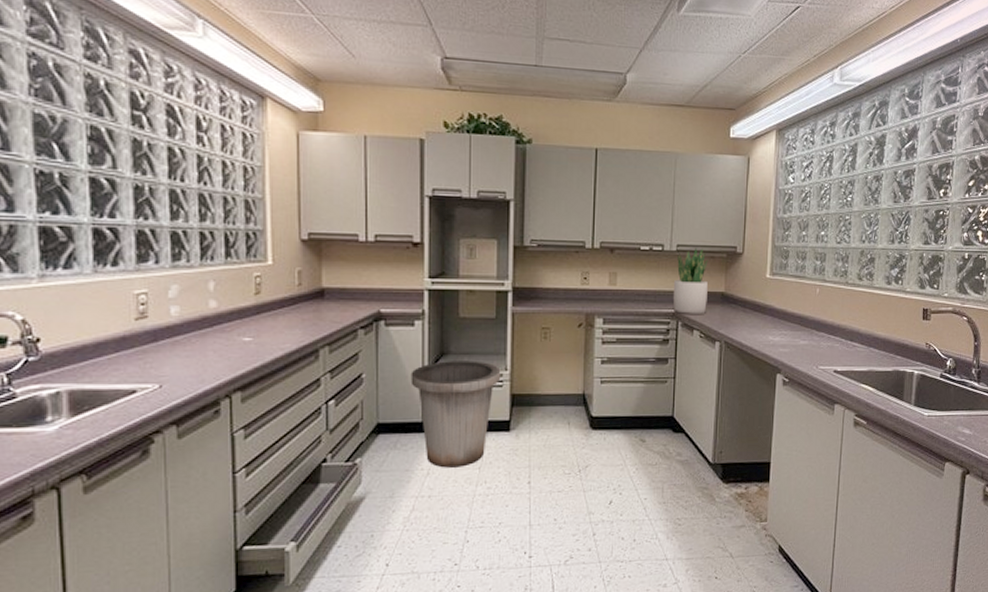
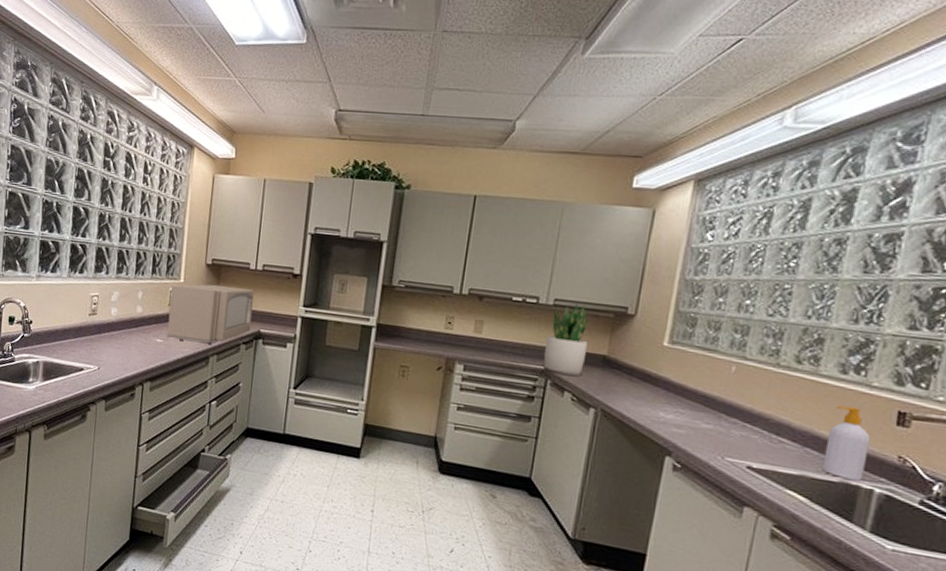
microwave: none [257,263,369,336] -> present [166,284,255,345]
trash can: present [410,361,501,468] -> none [278,382,358,482]
soap bottle: none [882,310,909,368] -> present [822,405,871,482]

